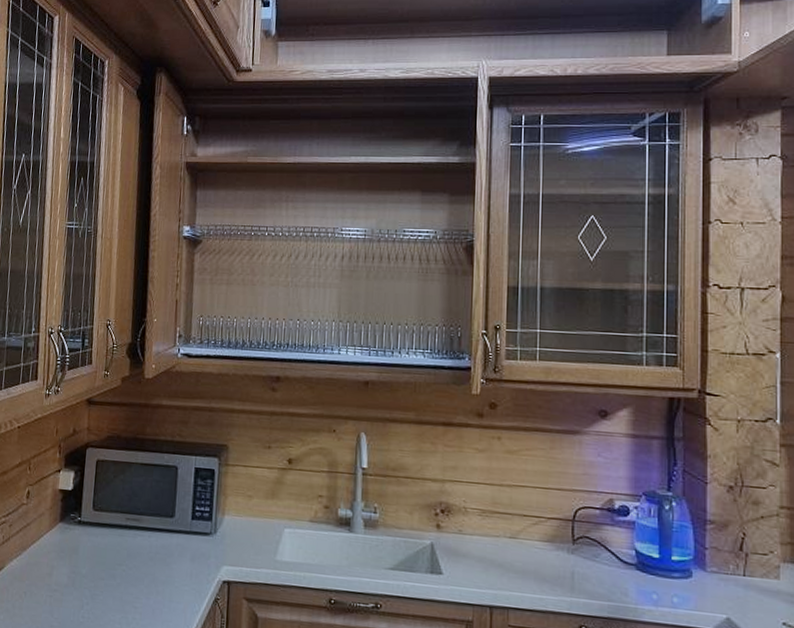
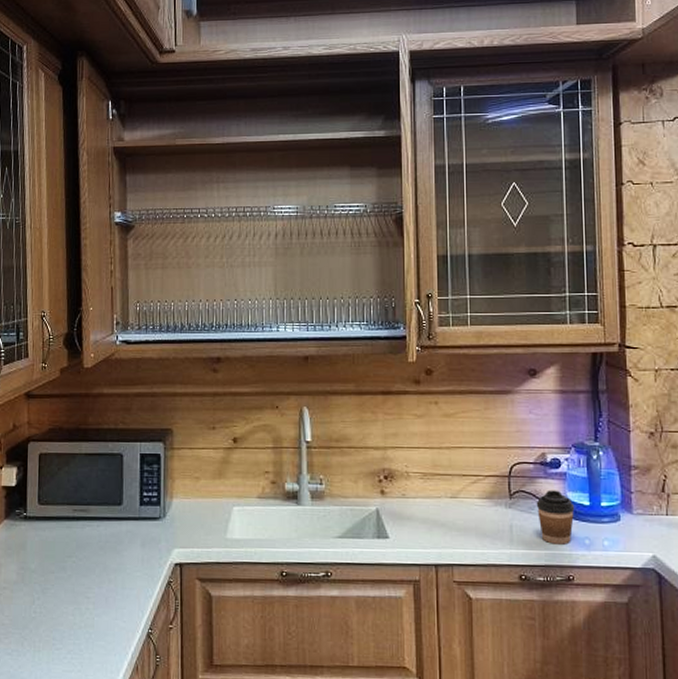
coffee cup: none [601,538,643,598] -> present [536,490,575,545]

